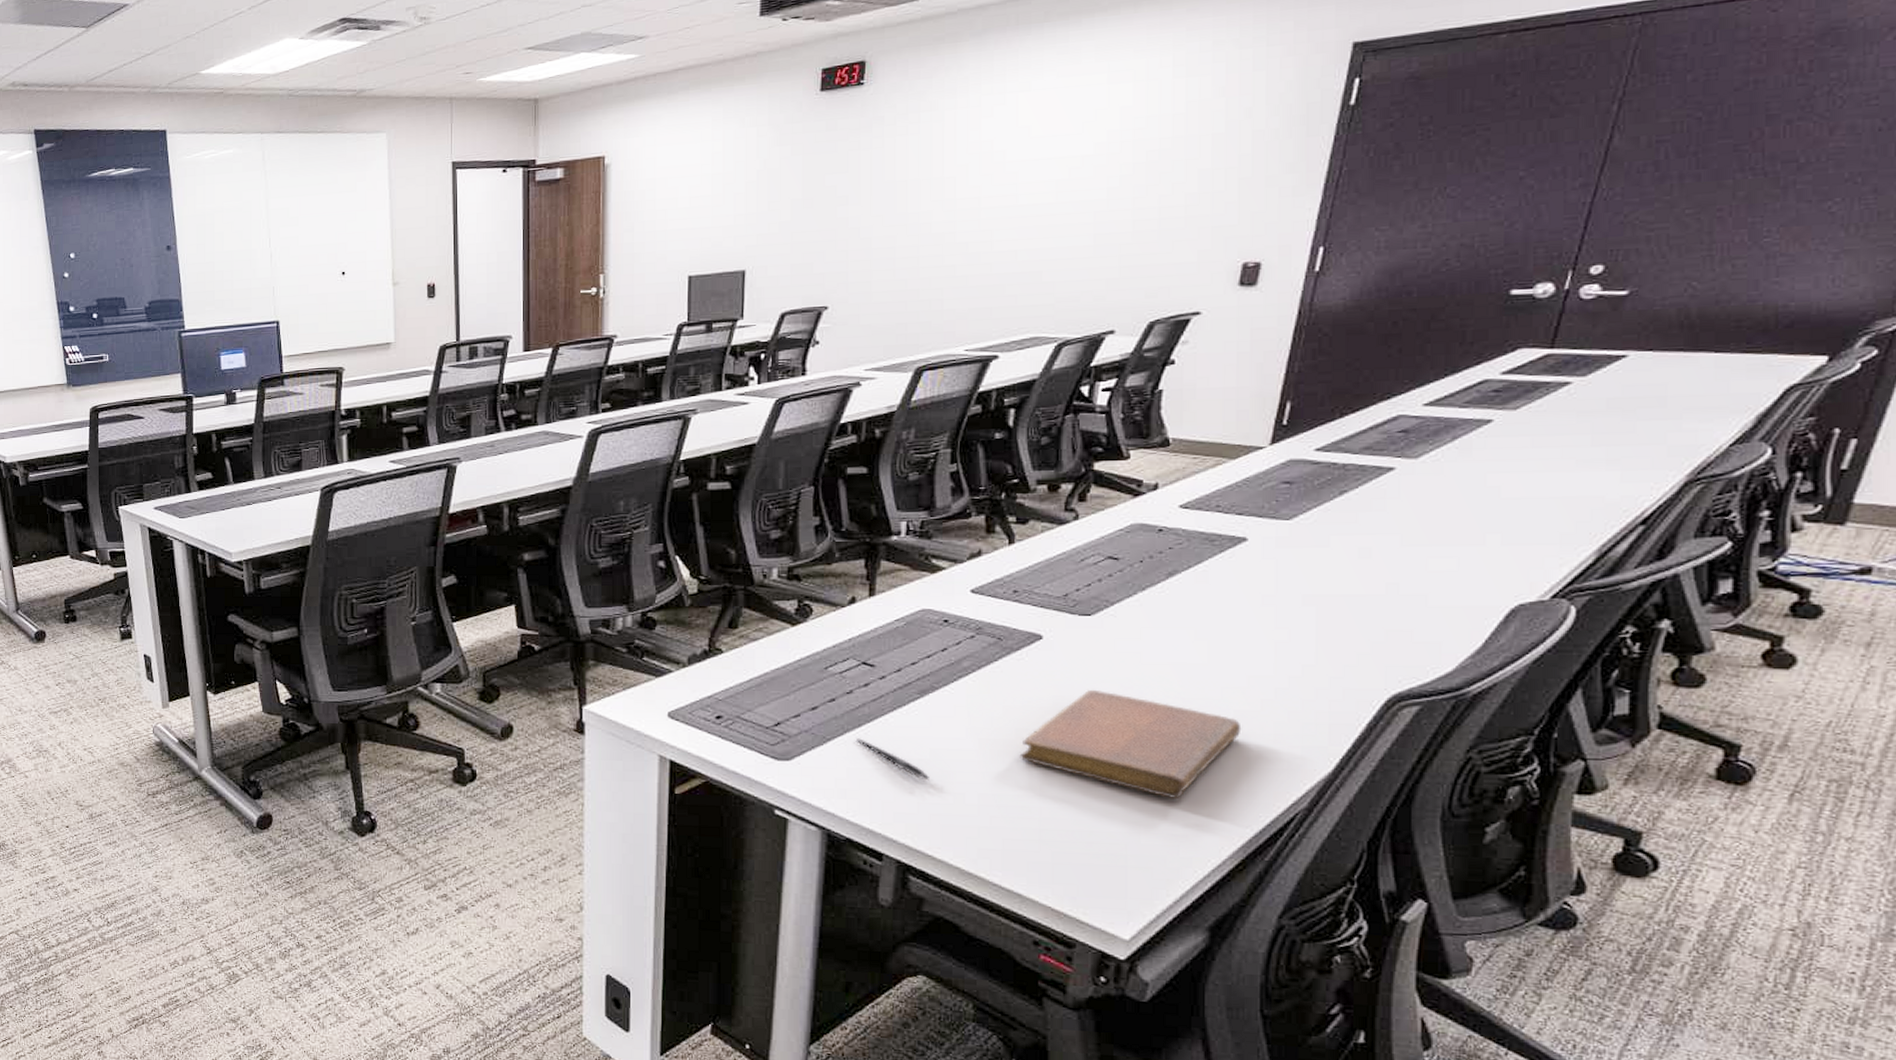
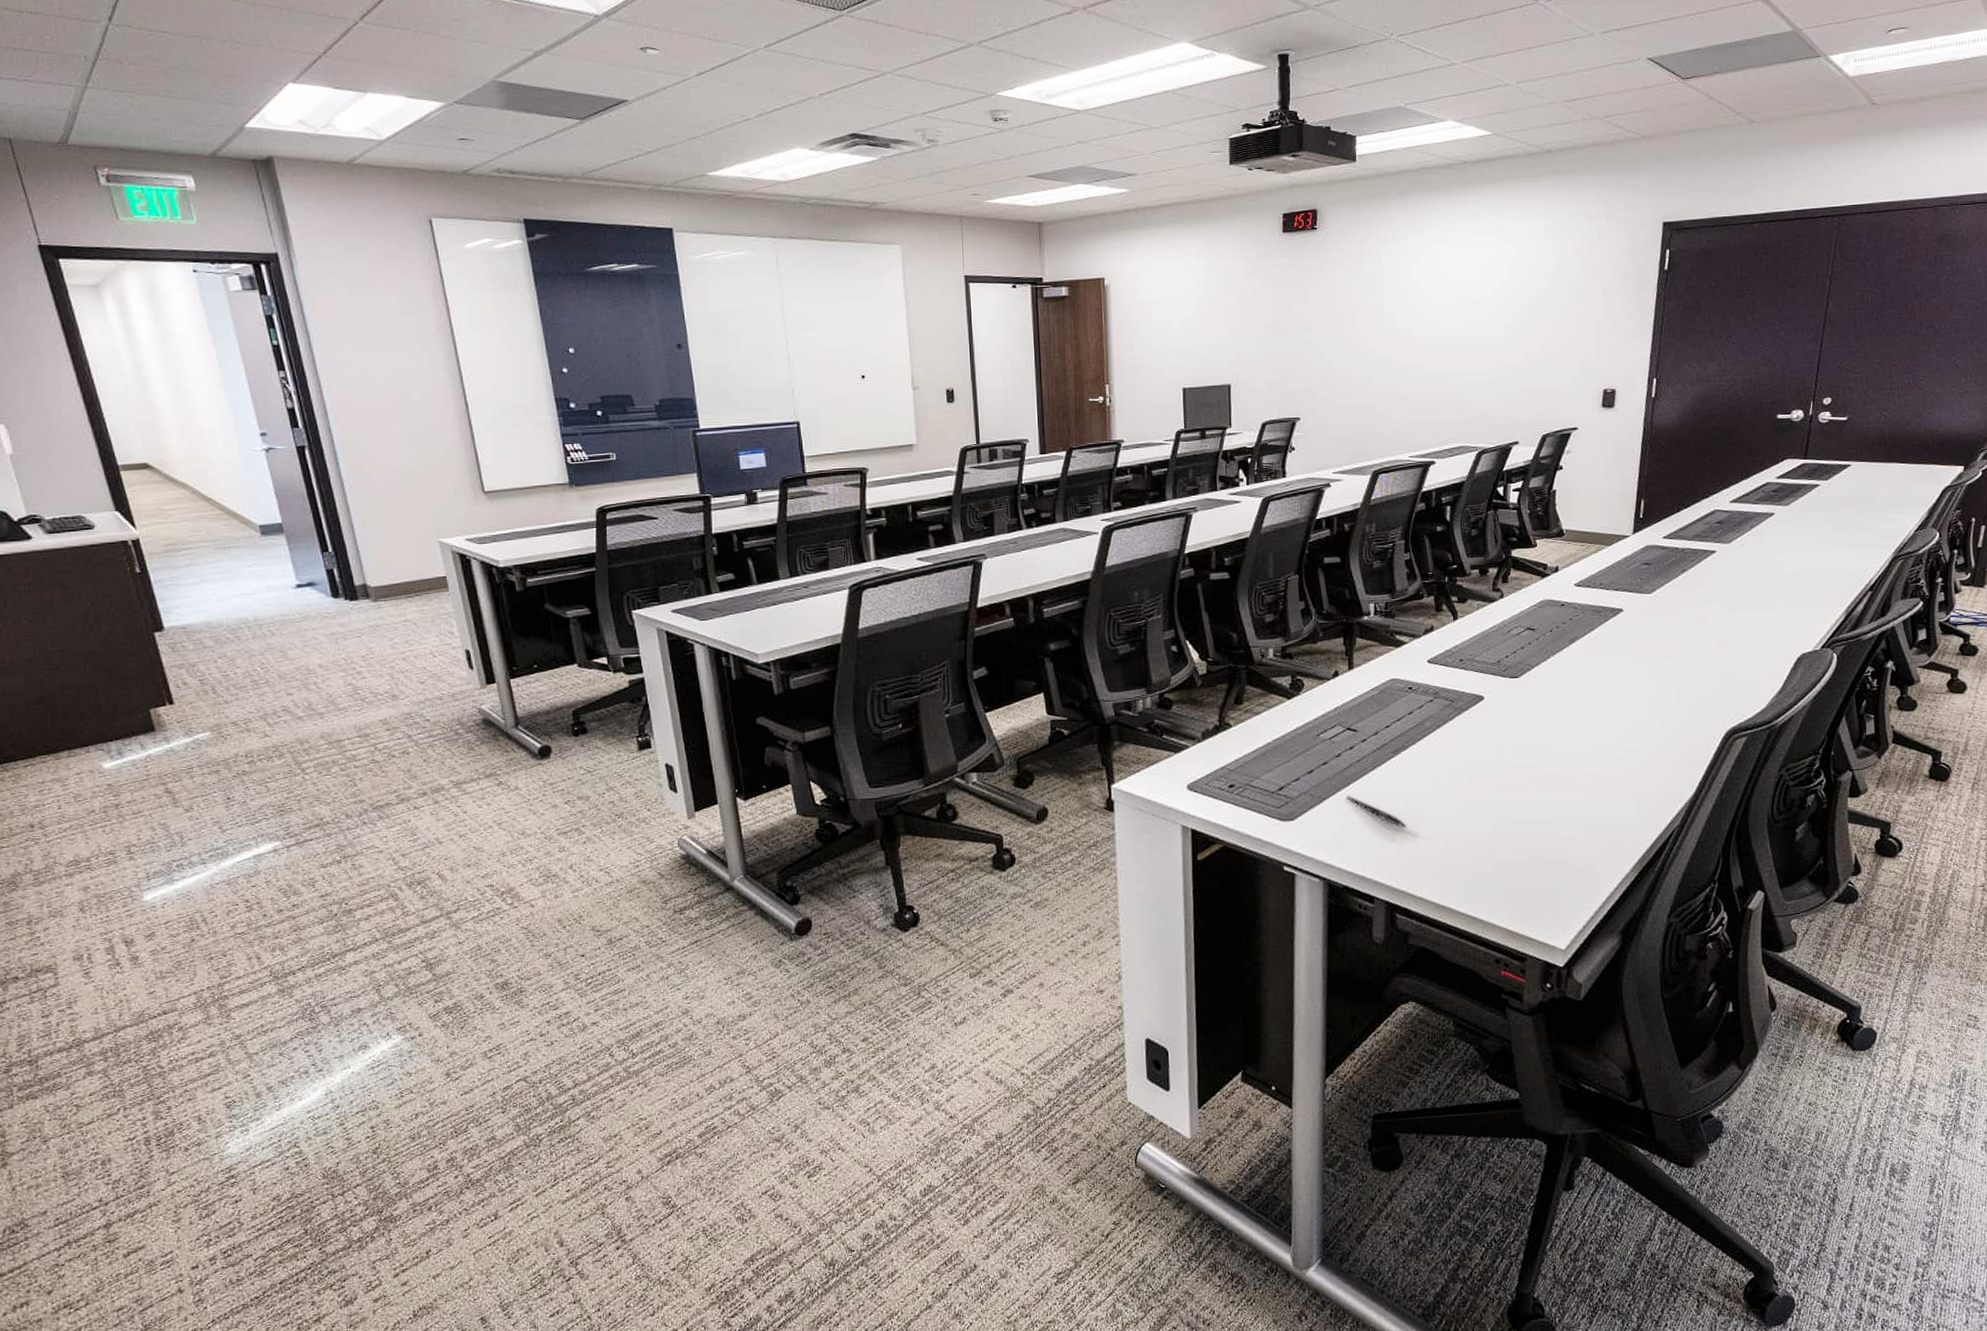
notebook: present [1019,689,1242,800] -> none [1474,739,1631,827]

